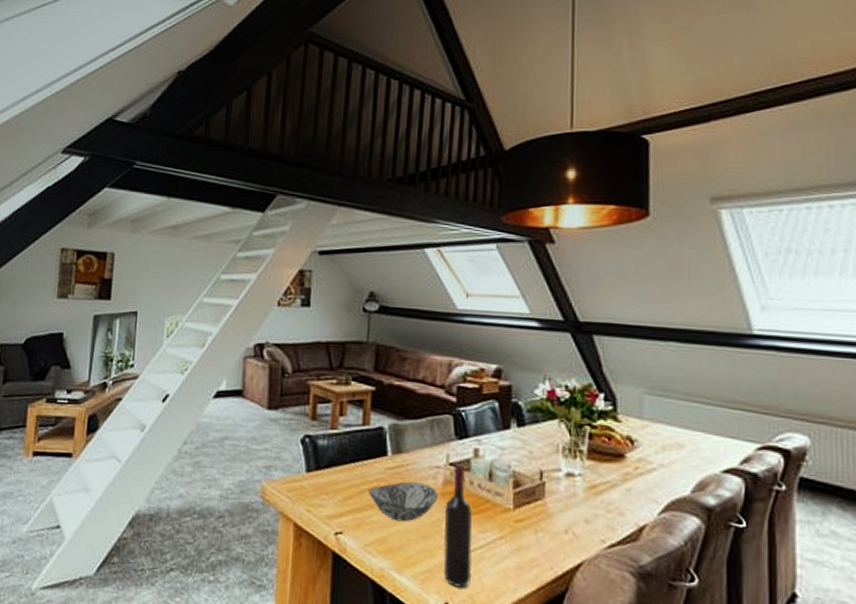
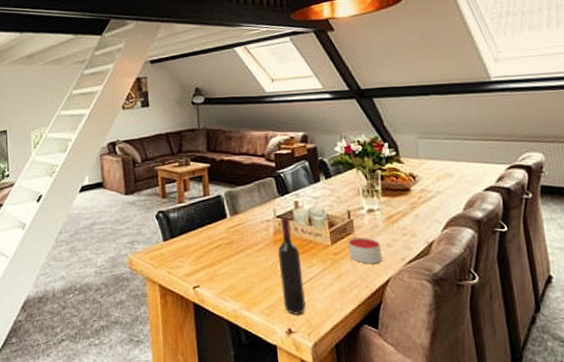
decorative bowl: present [368,481,438,522] -> none [216,235,271,270]
candle: none [534,505,577,541] -> present [347,237,383,264]

